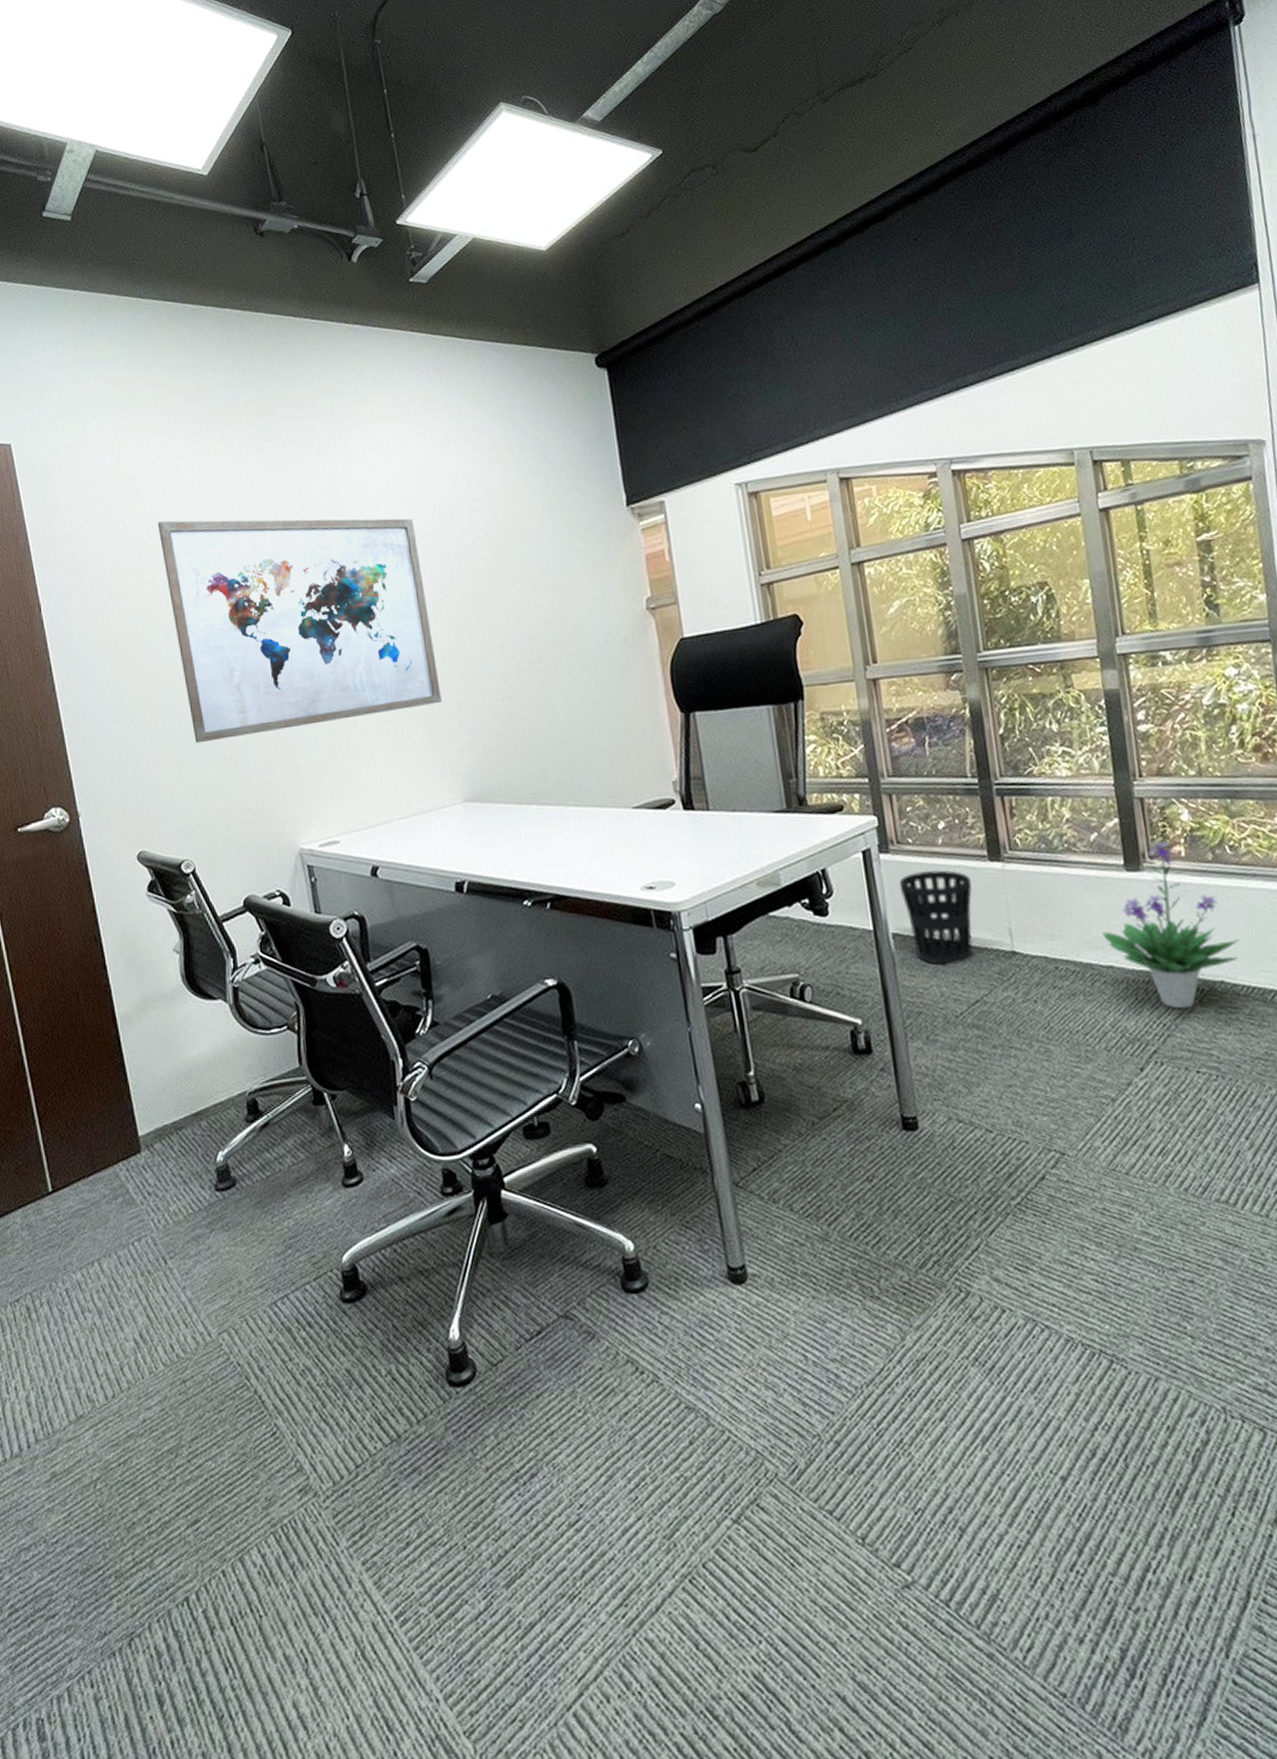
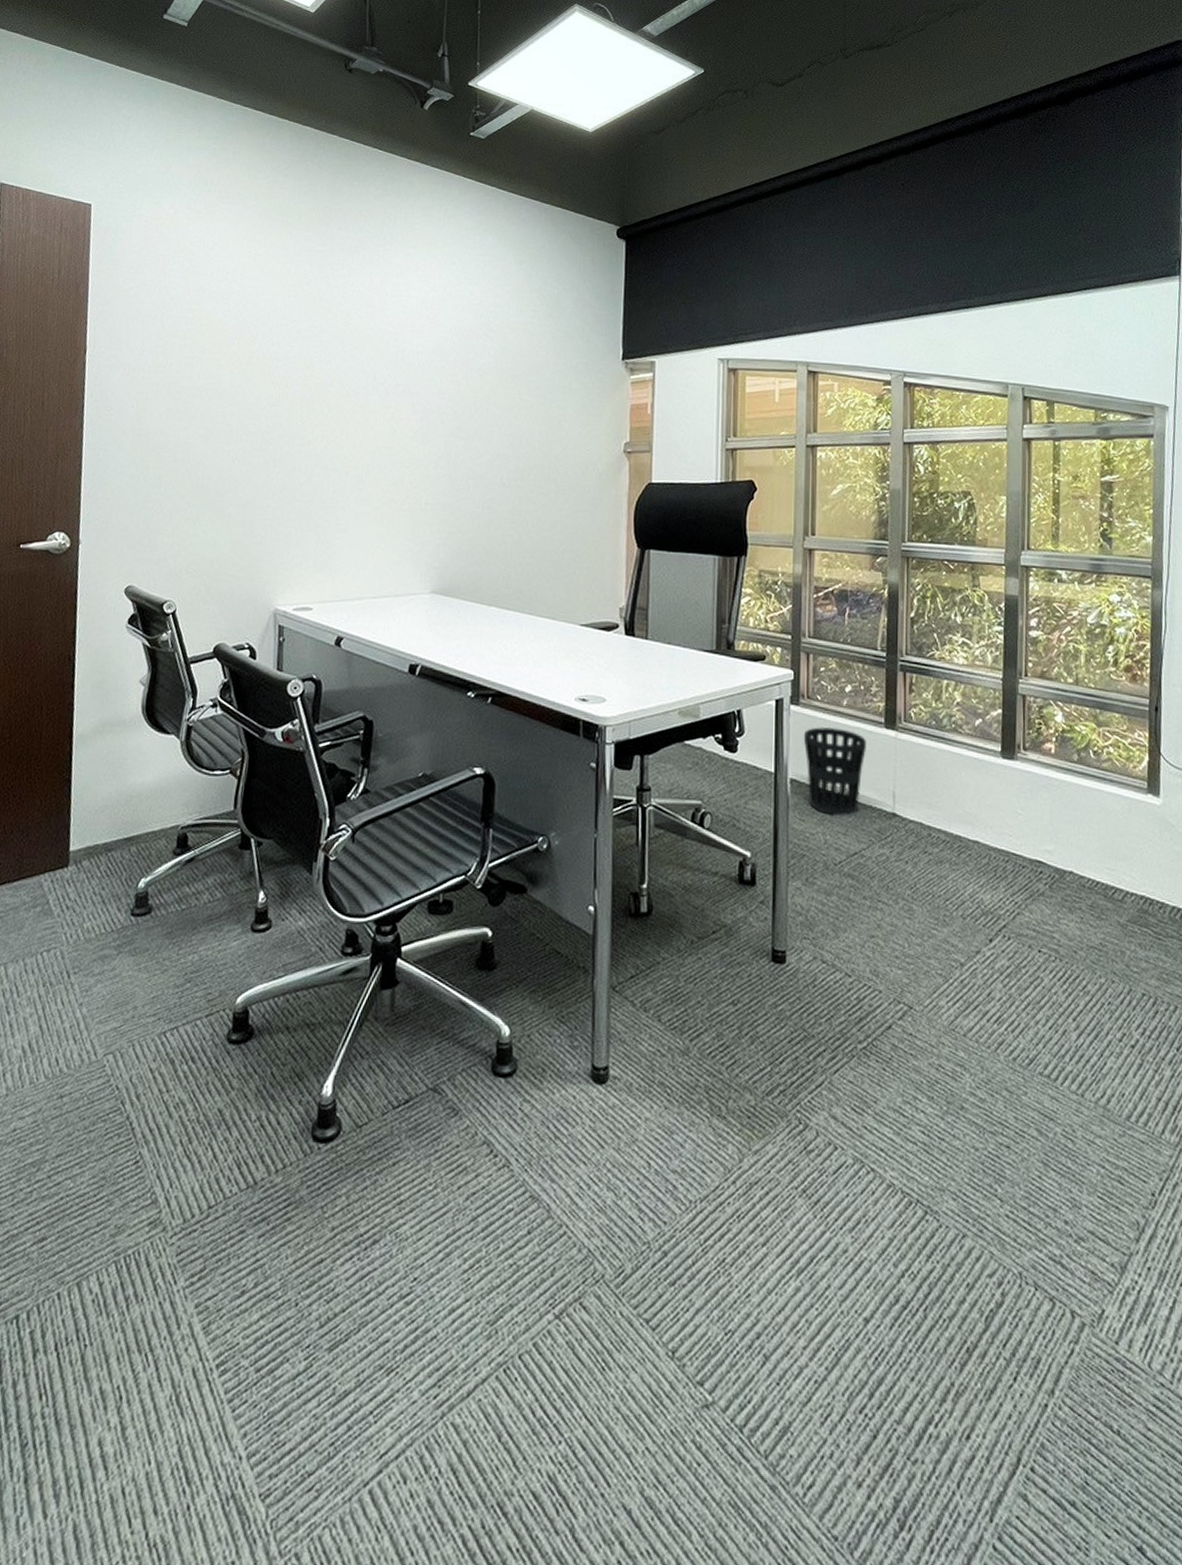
wall art: present [157,518,442,744] -> none [200,296,434,502]
potted plant: present [1101,840,1240,1009] -> none [973,736,1092,892]

